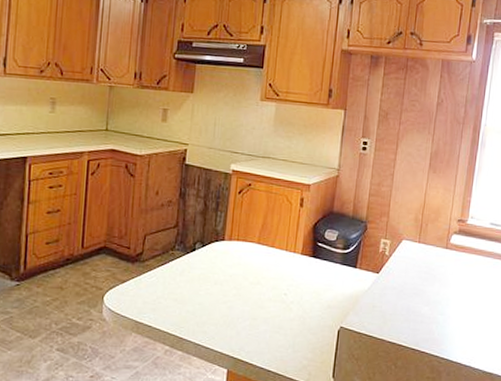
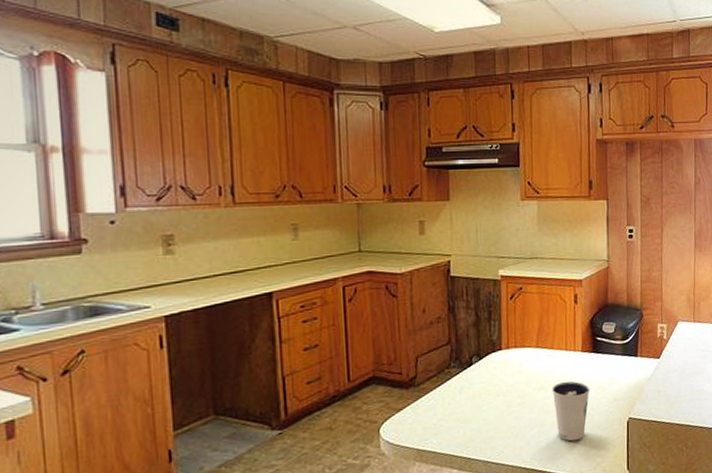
dixie cup: none [267,280,306,340] -> present [552,381,591,442]

